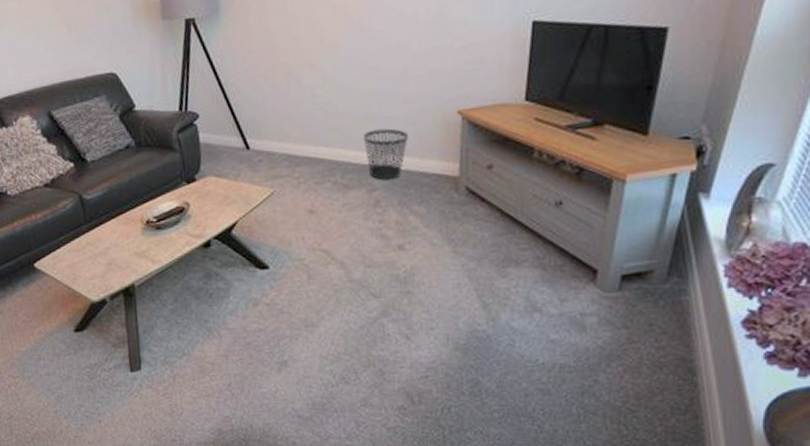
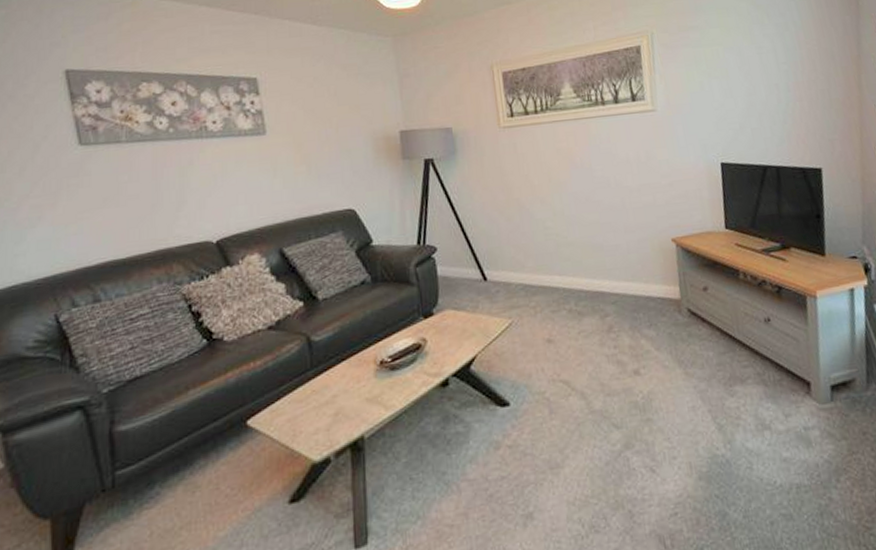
wastebasket: present [364,128,408,180] -> none [593,256,633,306]

